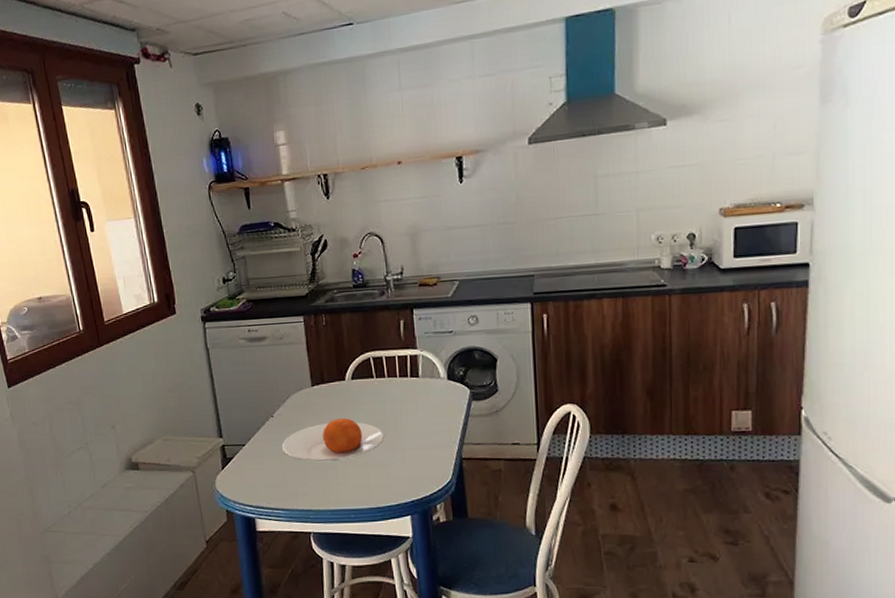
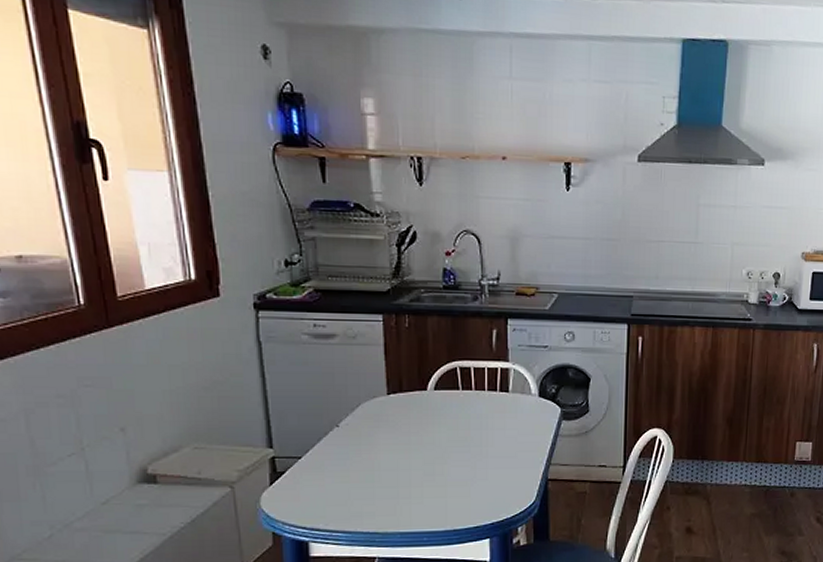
plate: present [281,418,384,462] -> none [346,432,466,480]

